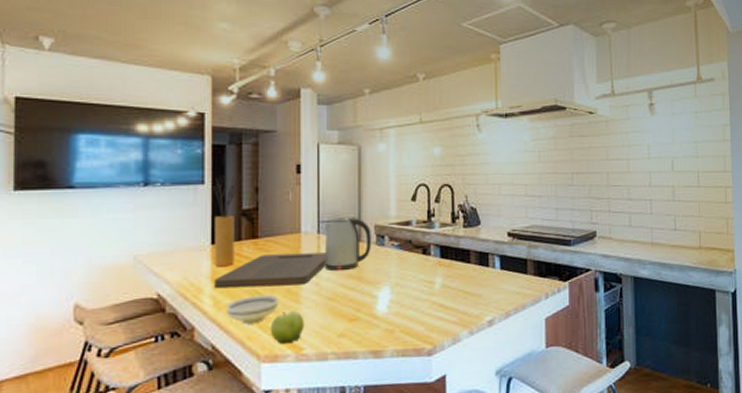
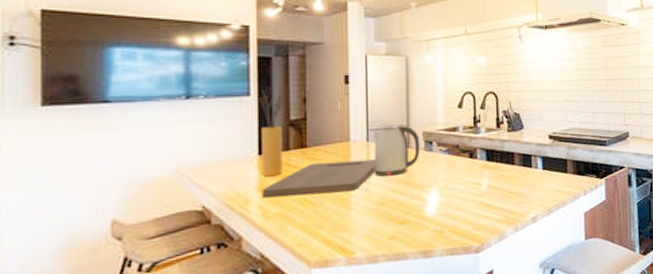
bowl: present [226,294,279,323] -> none [275,202,329,231]
fruit: present [270,311,304,344] -> none [320,217,355,249]

